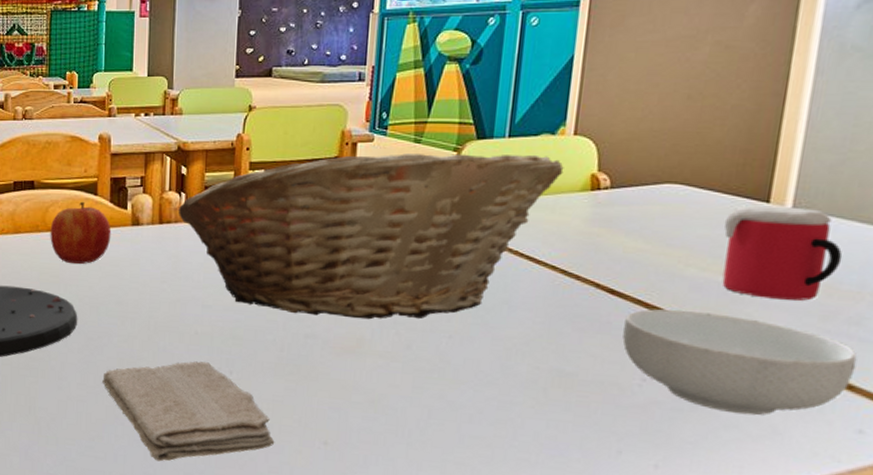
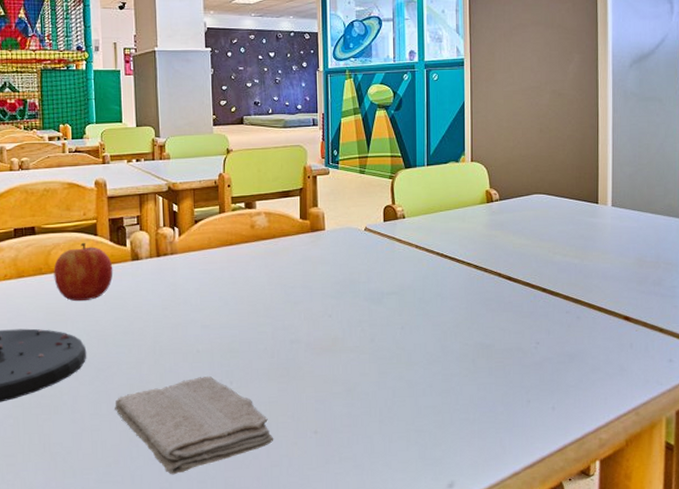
fruit basket: present [178,154,564,320] -> none [172,178,467,324]
cereal bowl: present [622,309,857,416] -> none [520,287,662,360]
mug: present [722,205,843,301] -> none [573,205,645,273]

